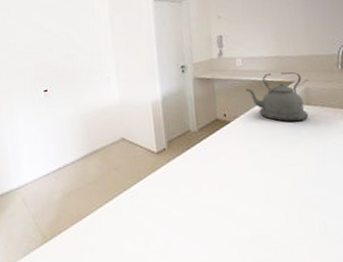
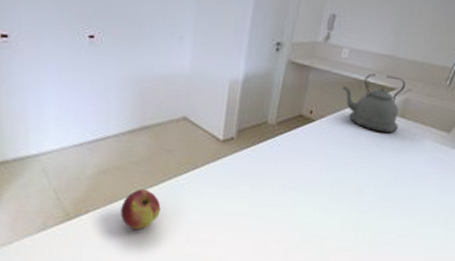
apple: none [85,205,119,244] -> present [120,189,161,229]

